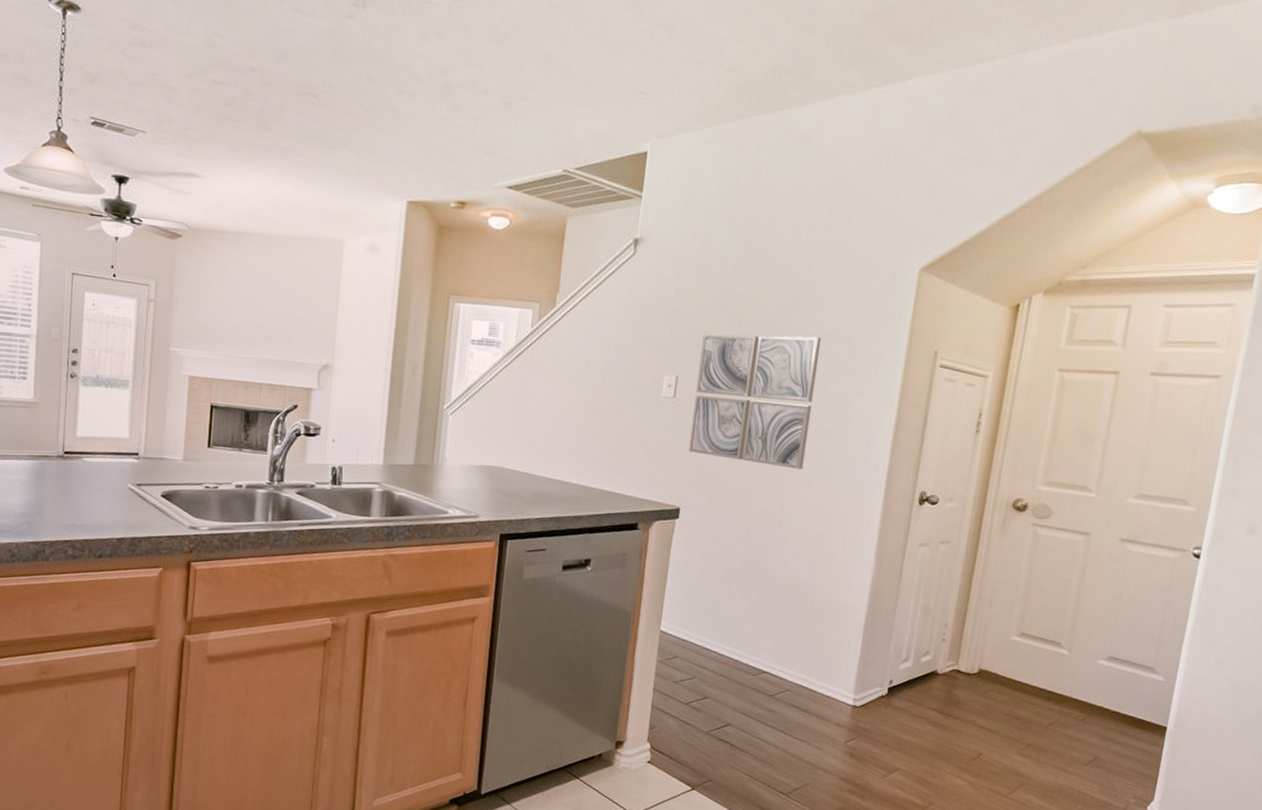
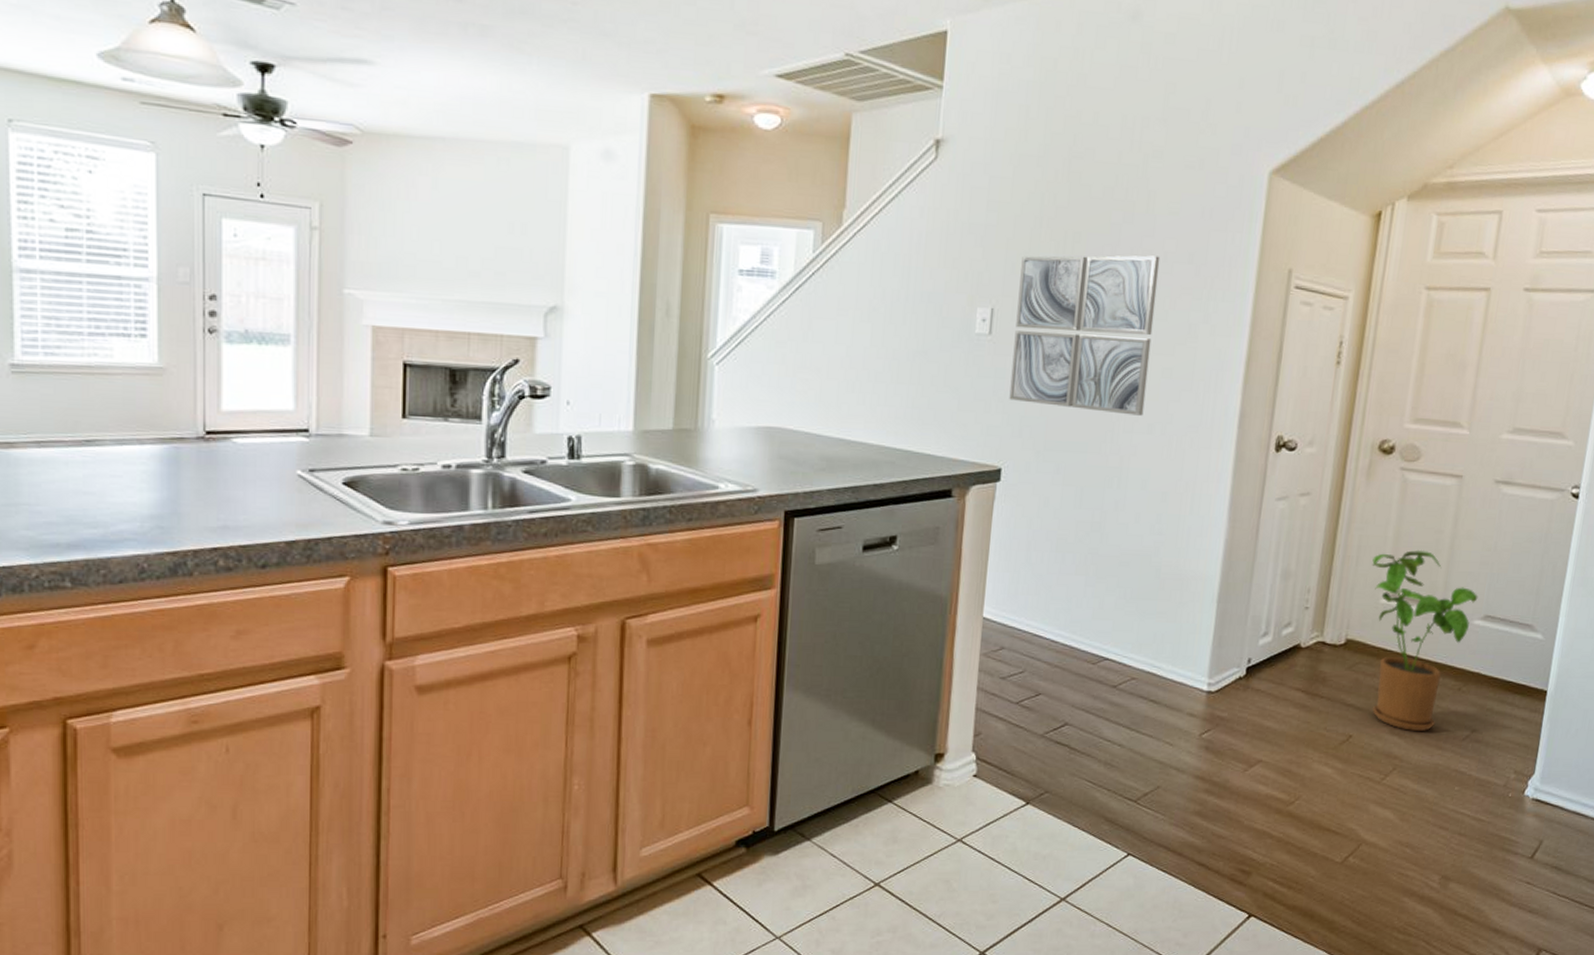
house plant: none [1002,595,1103,755] -> present [1372,549,1478,731]

